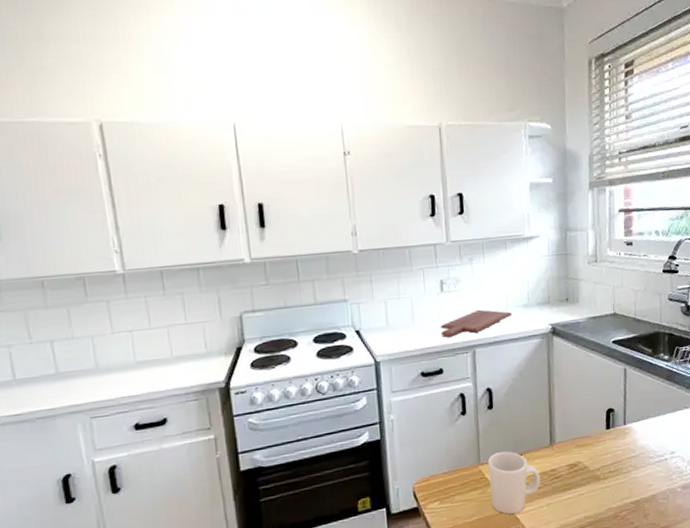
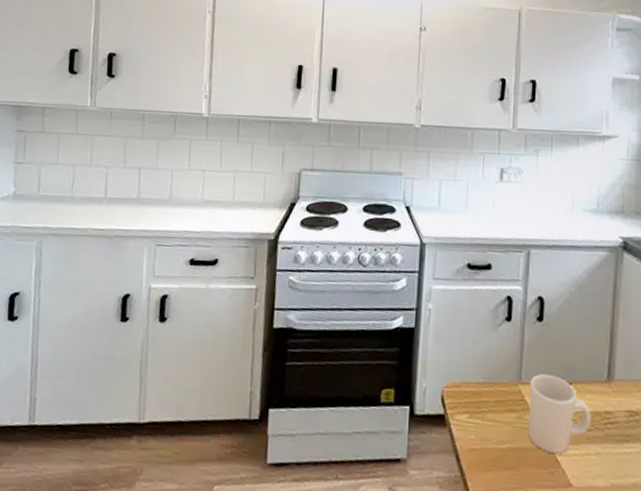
cutting board: present [441,309,512,338] -> none [495,206,576,232]

